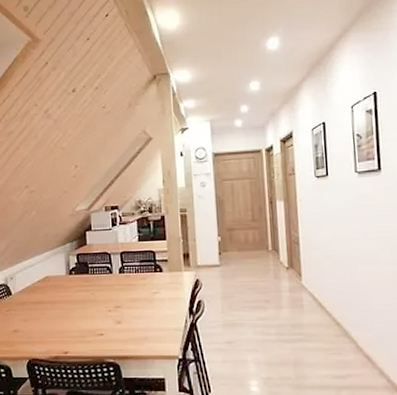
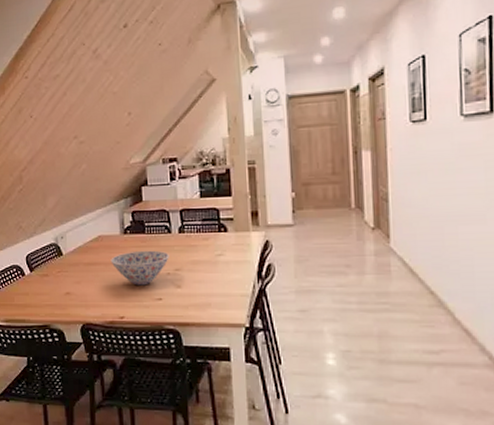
bowl: none [57,289,110,322] -> present [111,250,169,286]

